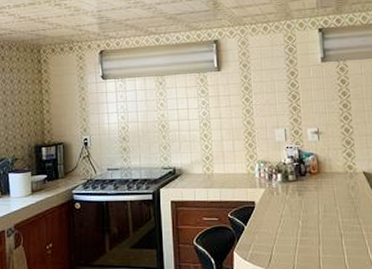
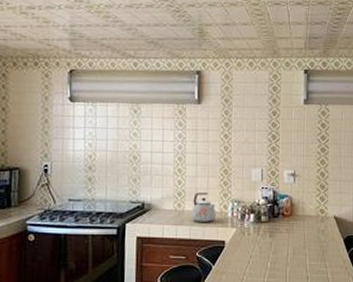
kettle: none [220,155,244,184] -> present [191,193,216,222]

